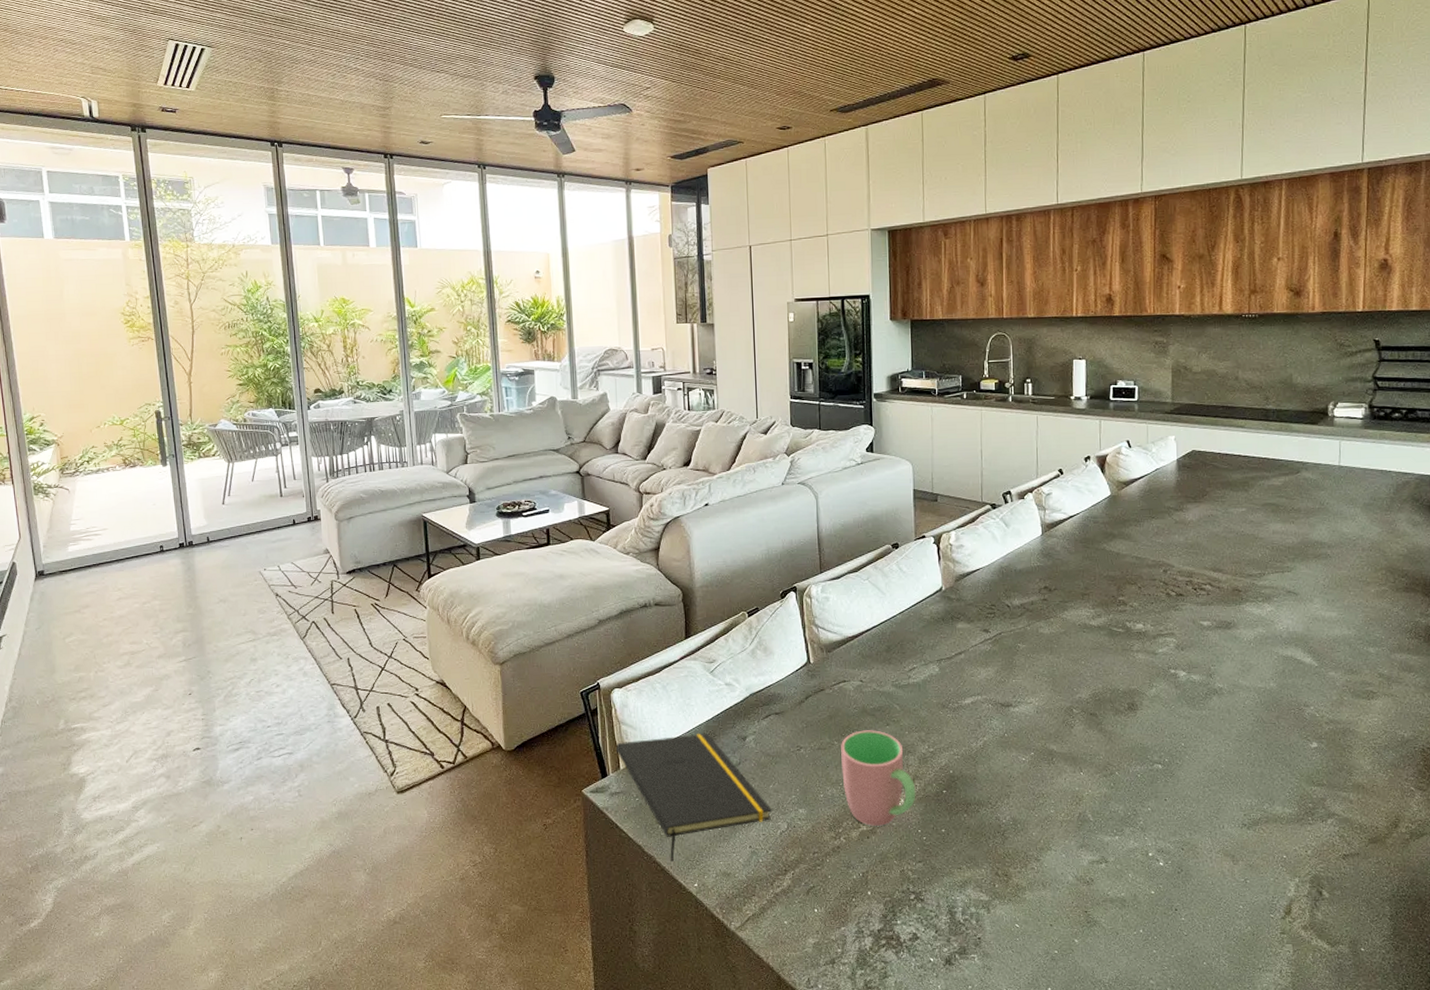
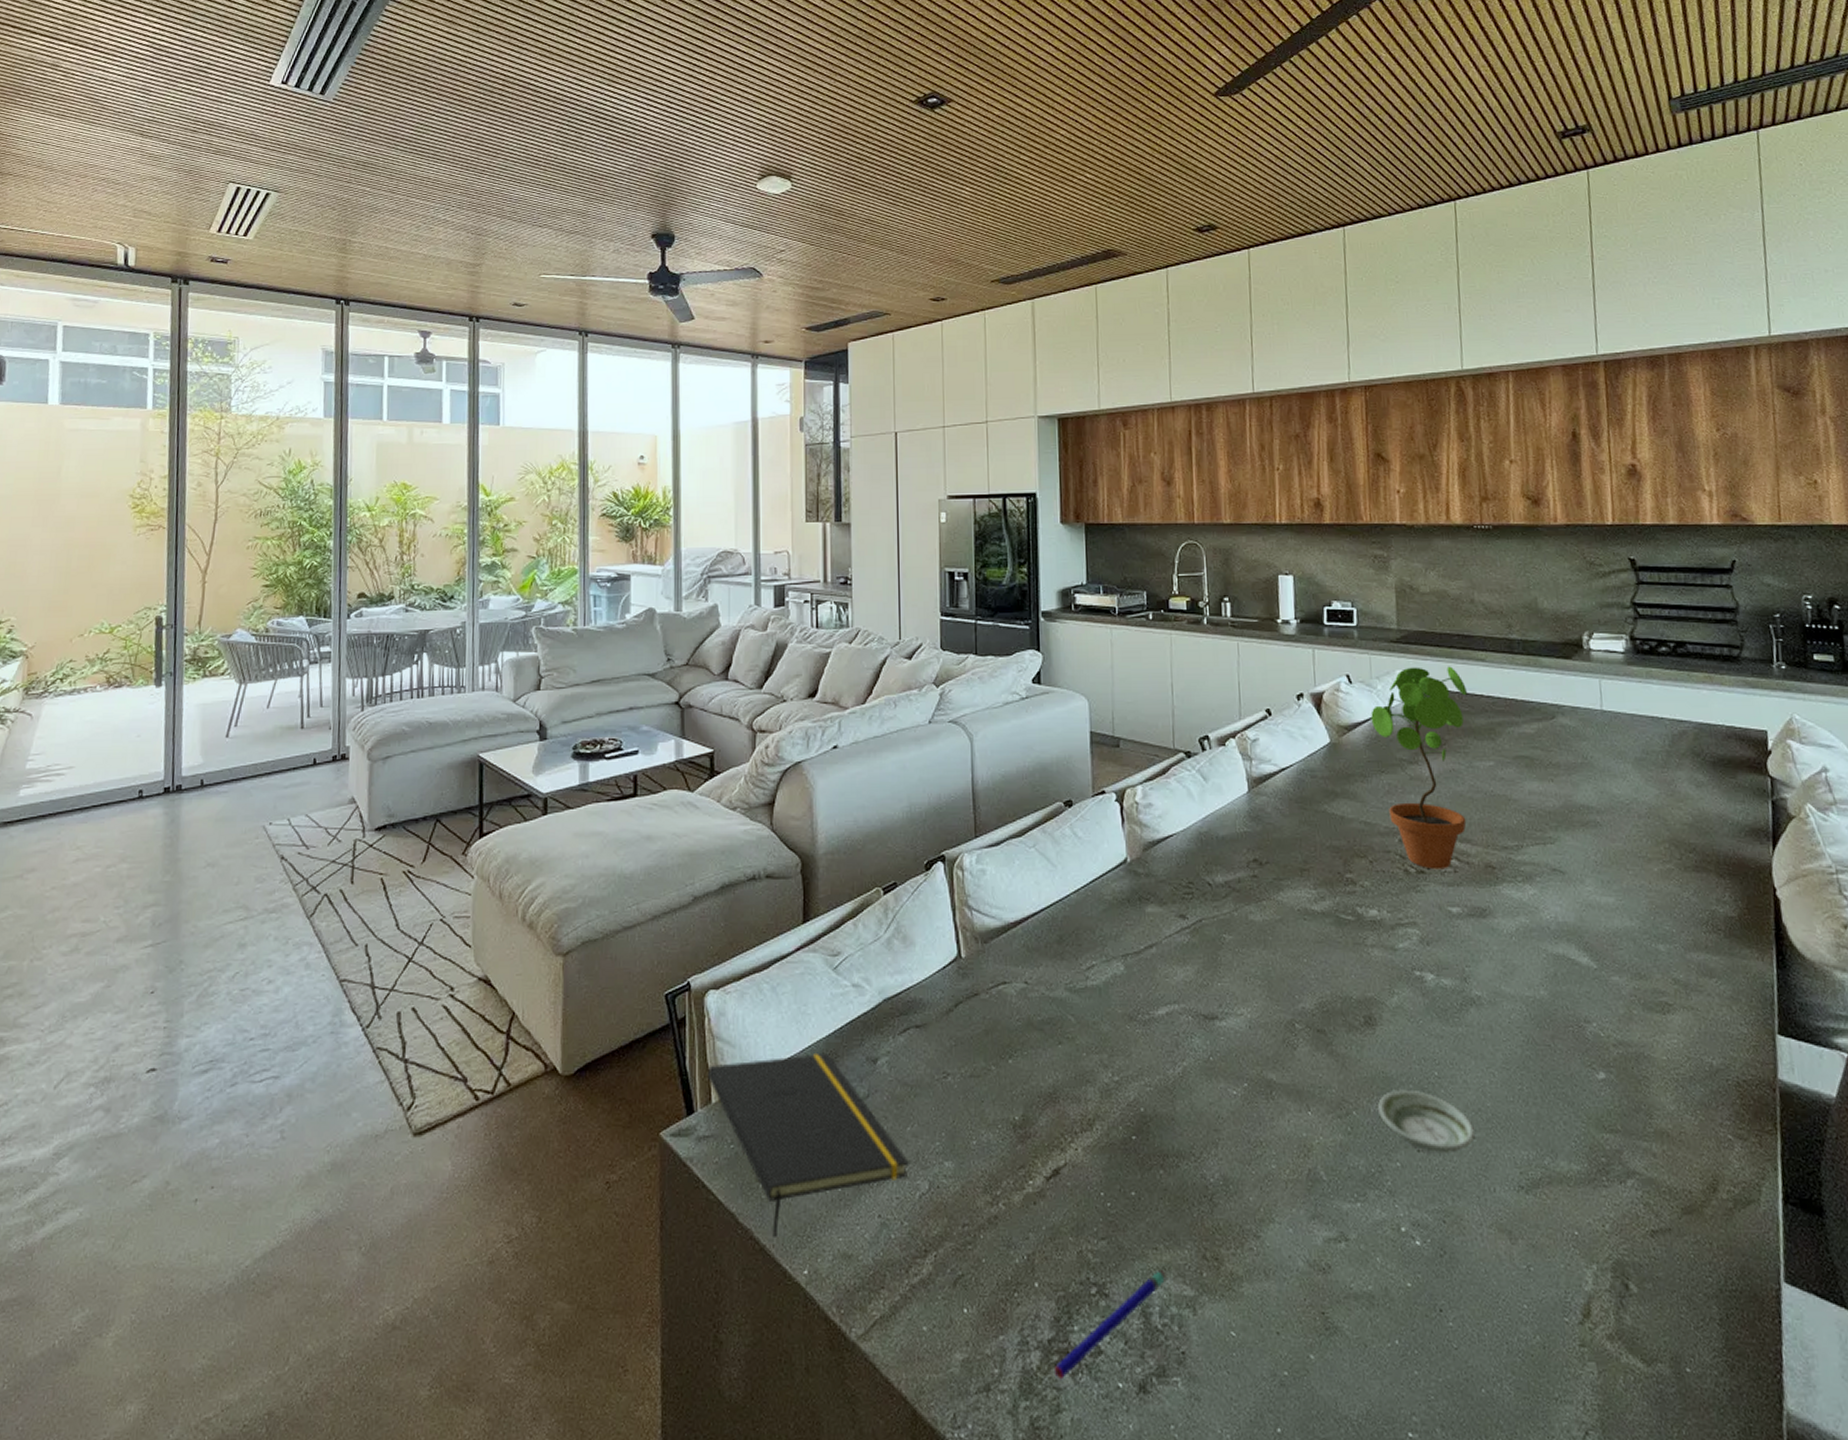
cup: present [841,730,916,826] -> none [1000,1050,1097,1186]
pen: none [882,883,968,956] -> present [1053,1270,1167,1380]
saucer: none [1136,756,1210,802] -> present [1378,1089,1475,1154]
potted plant: none [1146,432,1227,593] -> present [1371,666,1467,870]

